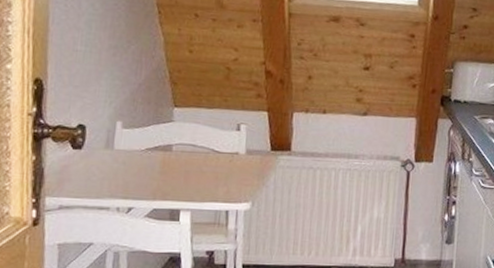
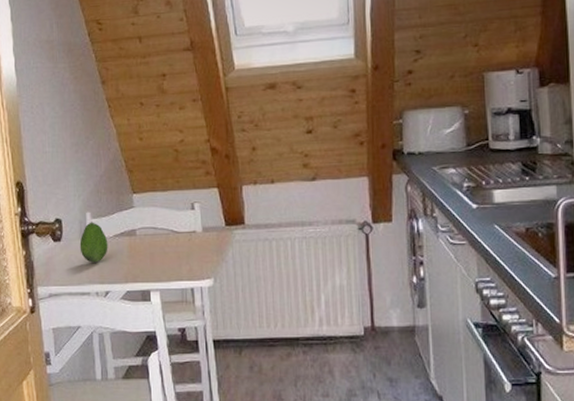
fruit: none [103,132,139,176] -> present [79,222,108,263]

